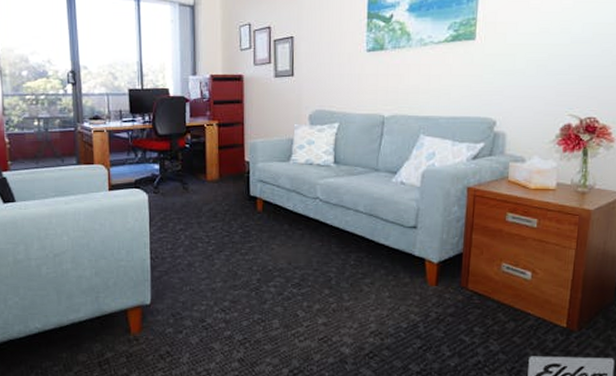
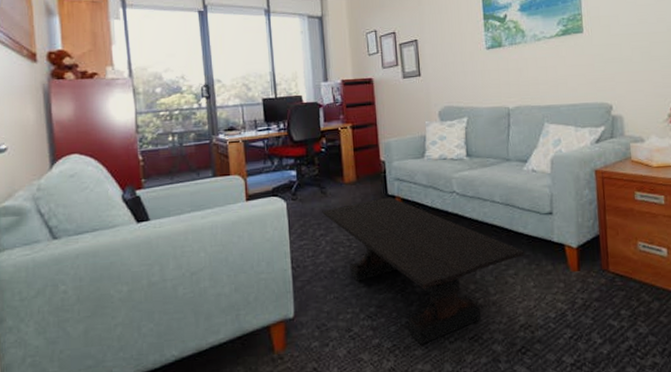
coffee table: none [183,198,384,341] -> present [322,197,525,345]

